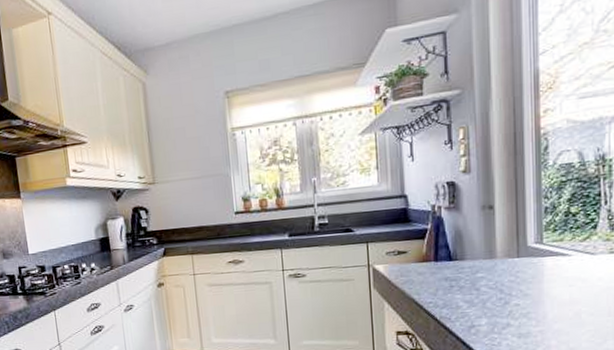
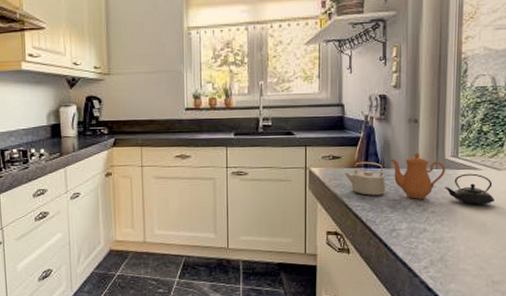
teapot: none [413,241,589,295] -> present [345,152,495,205]

